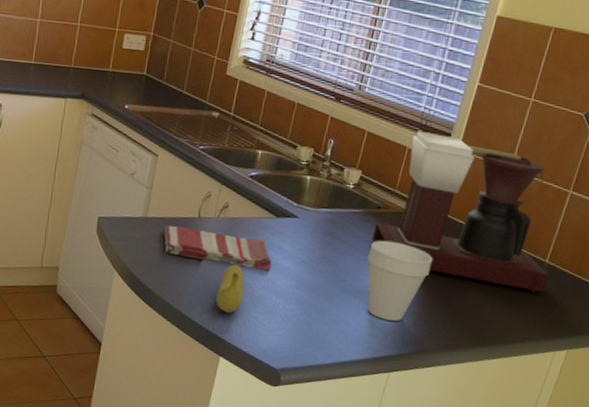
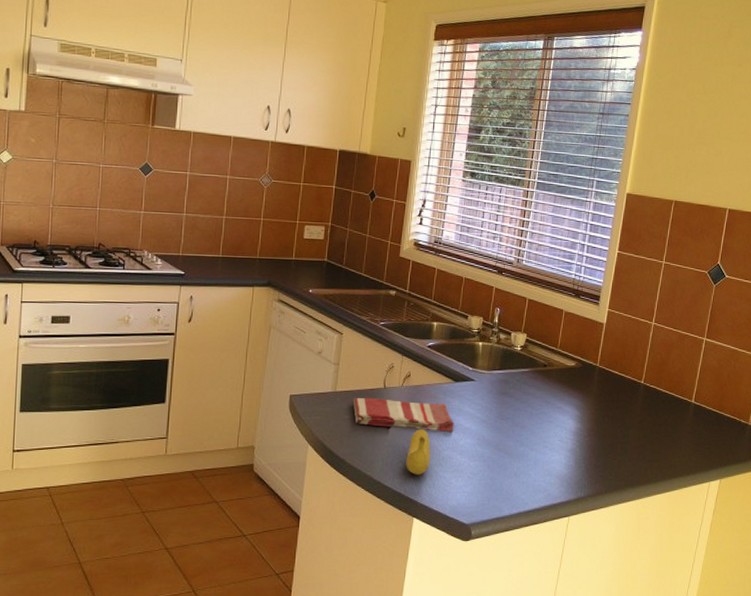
cup: present [367,240,433,321] -> none [539,395,596,468]
coffee maker: present [371,131,549,294] -> none [541,295,696,431]

